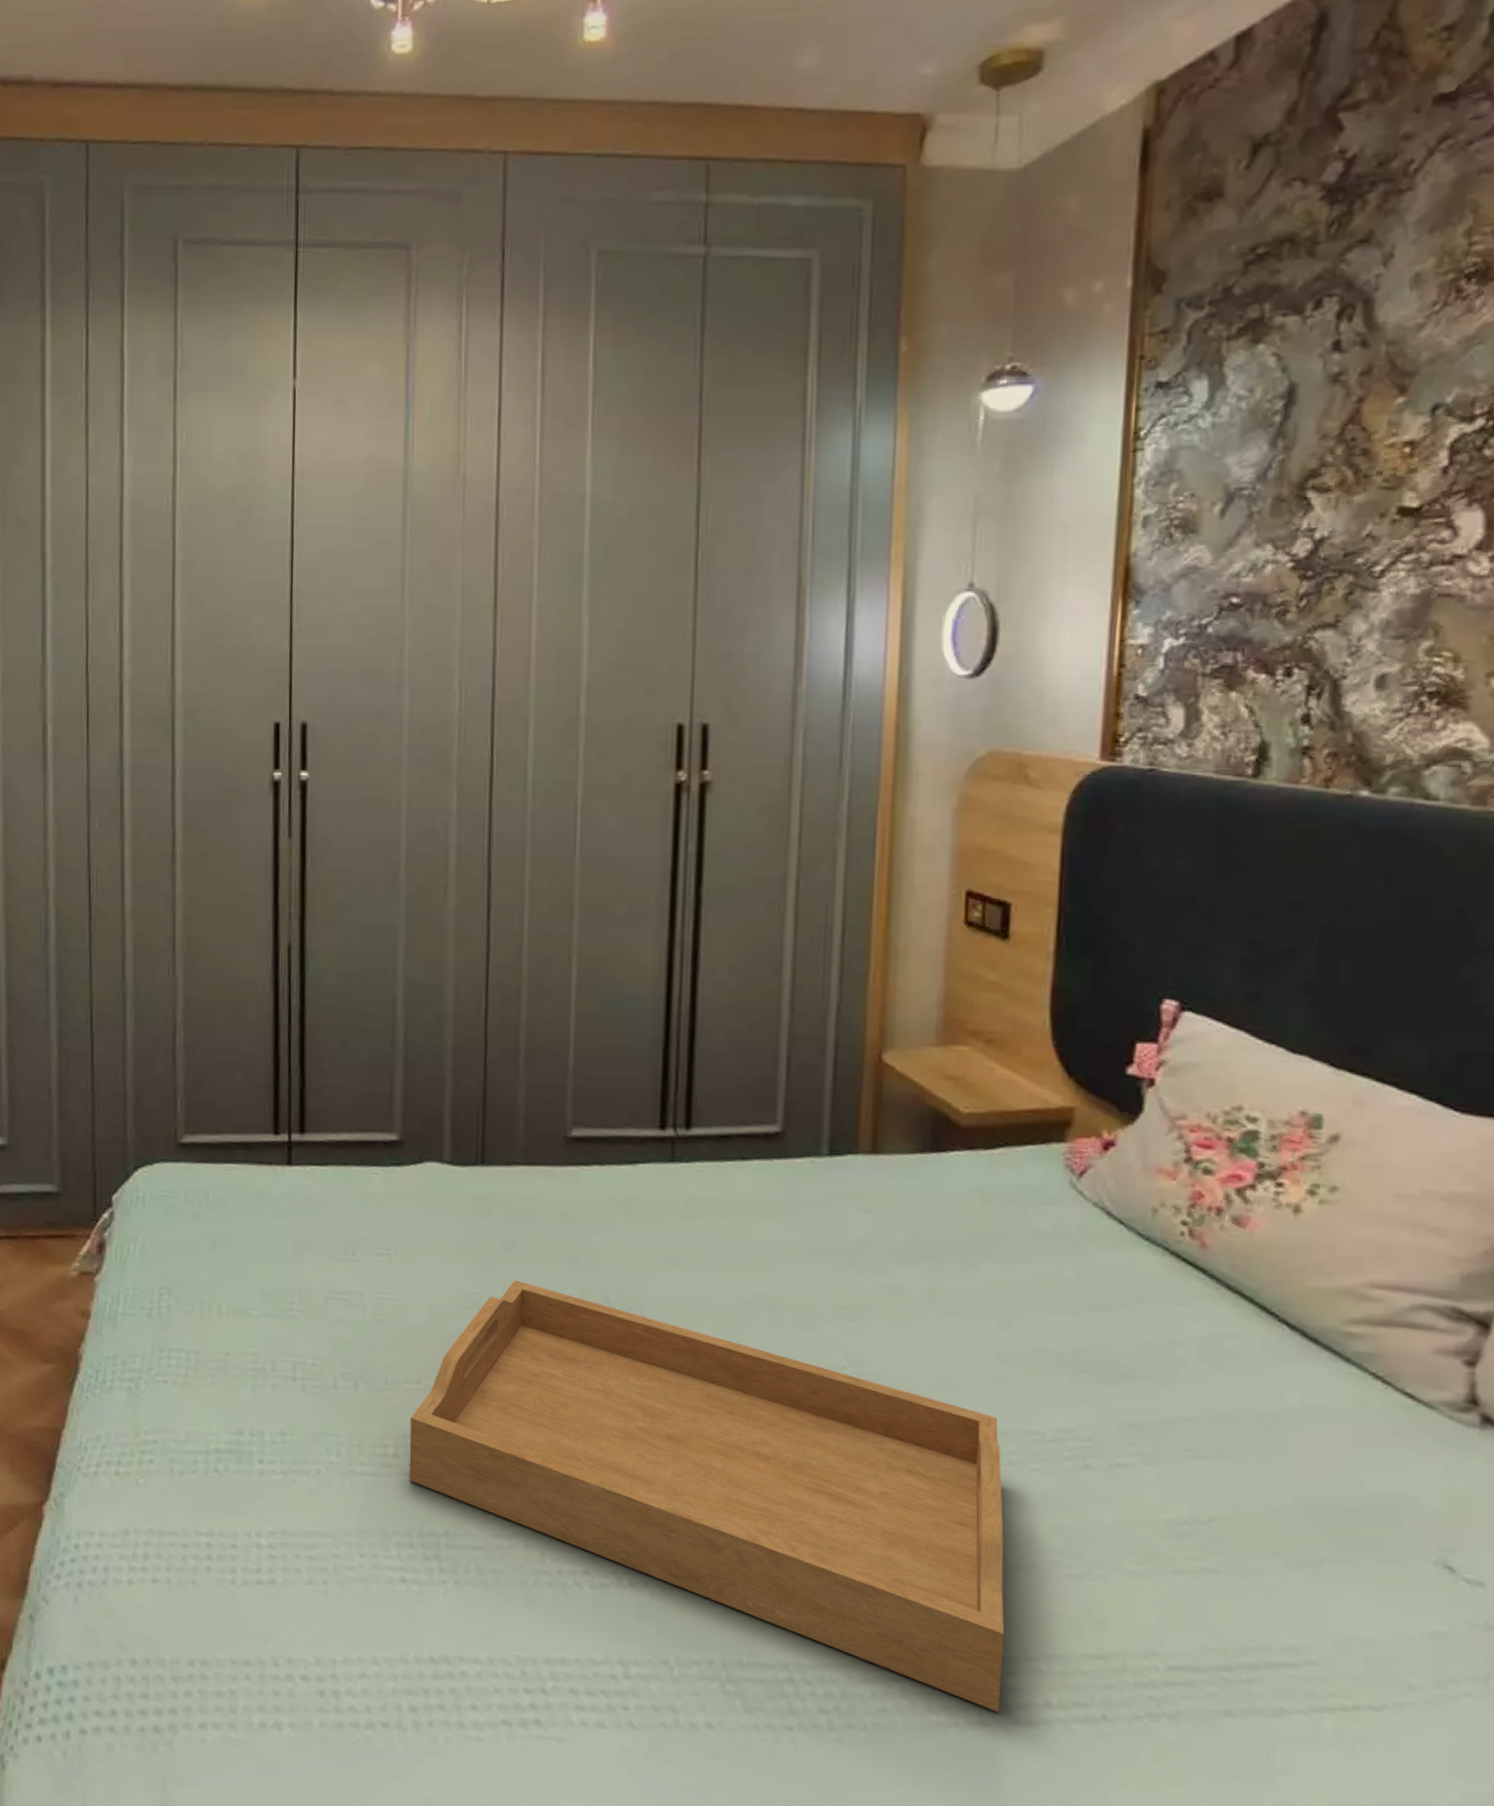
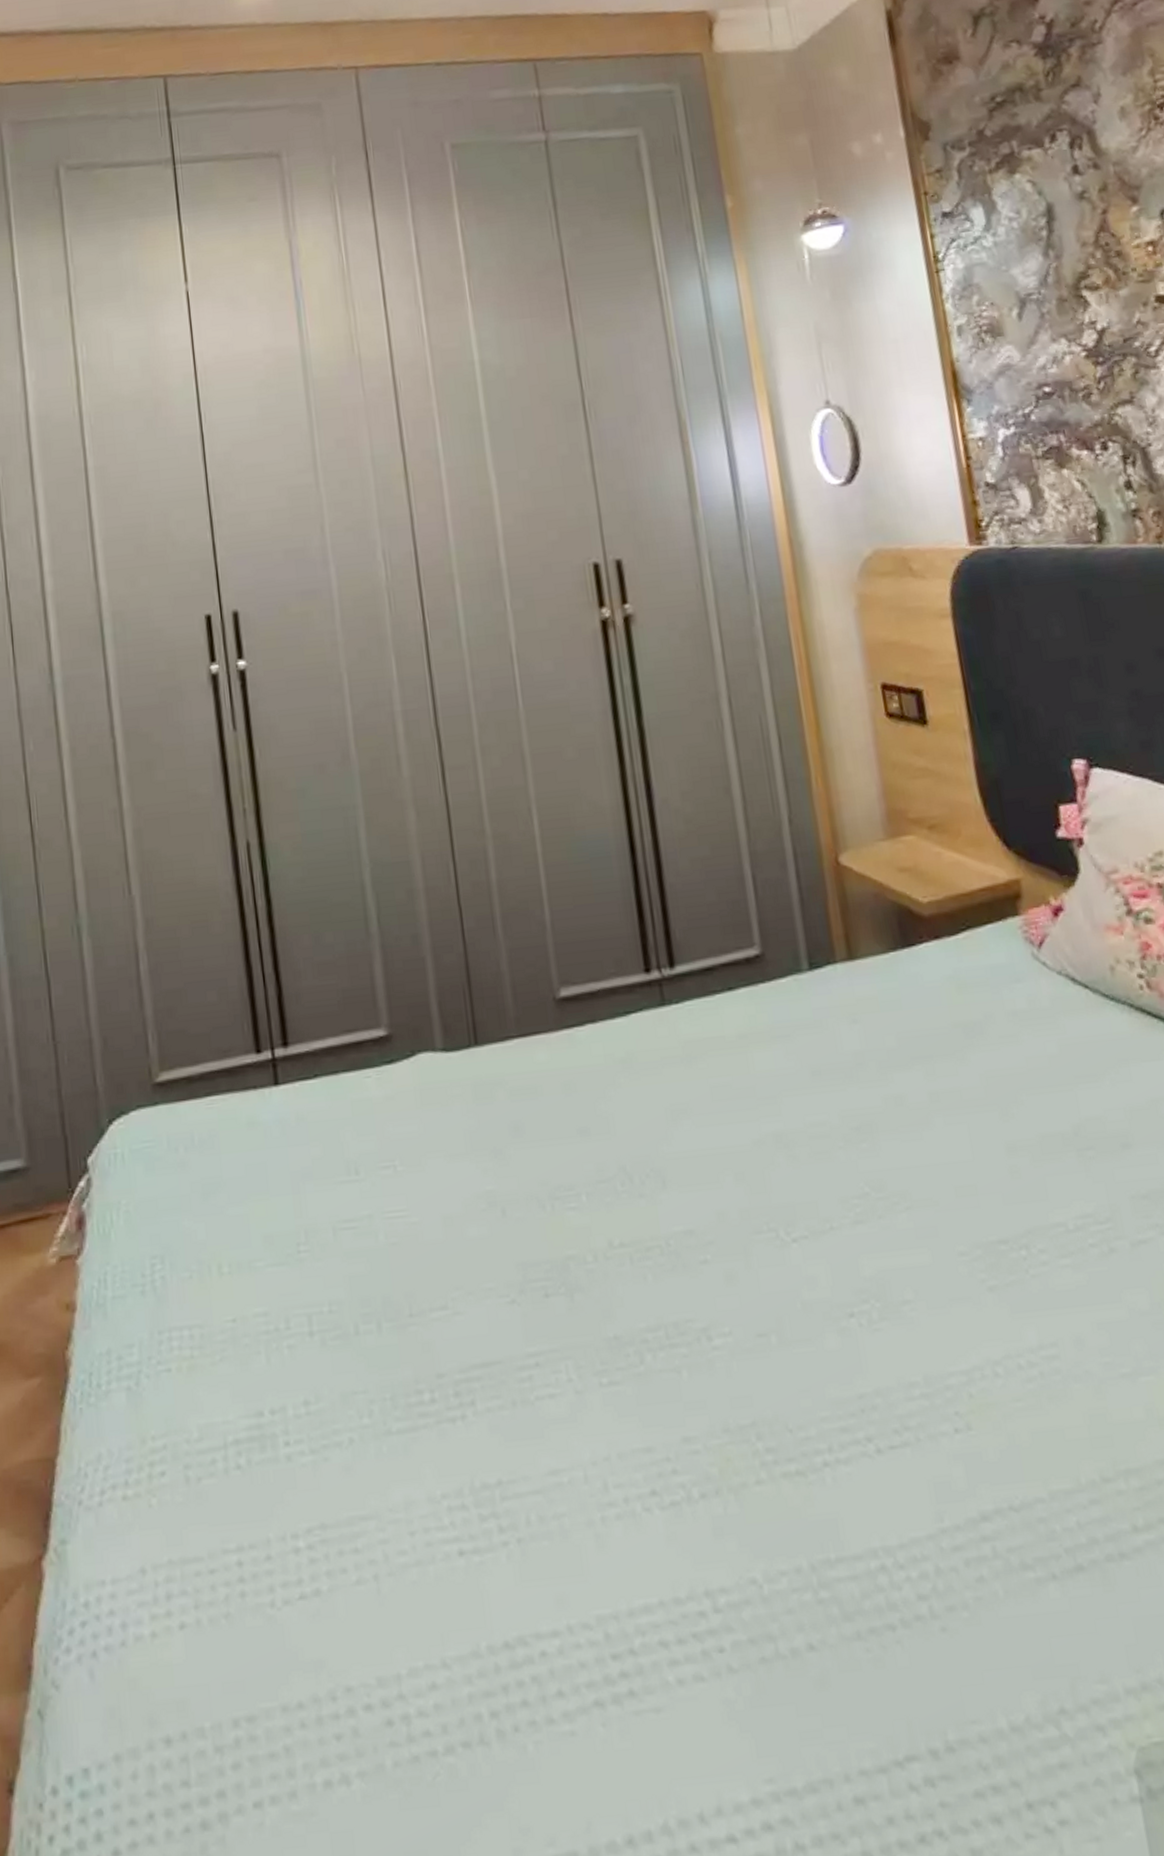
serving tray: present [409,1280,1005,1713] -> none [442,1167,1092,1552]

